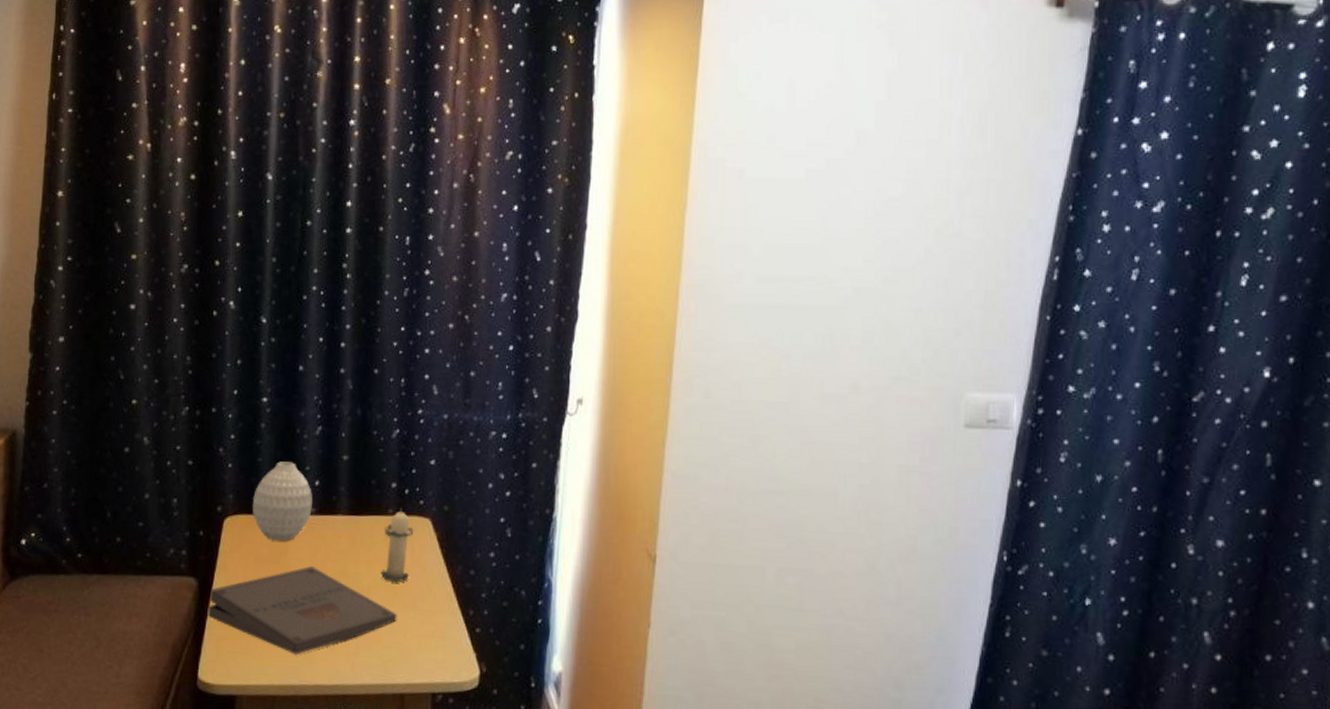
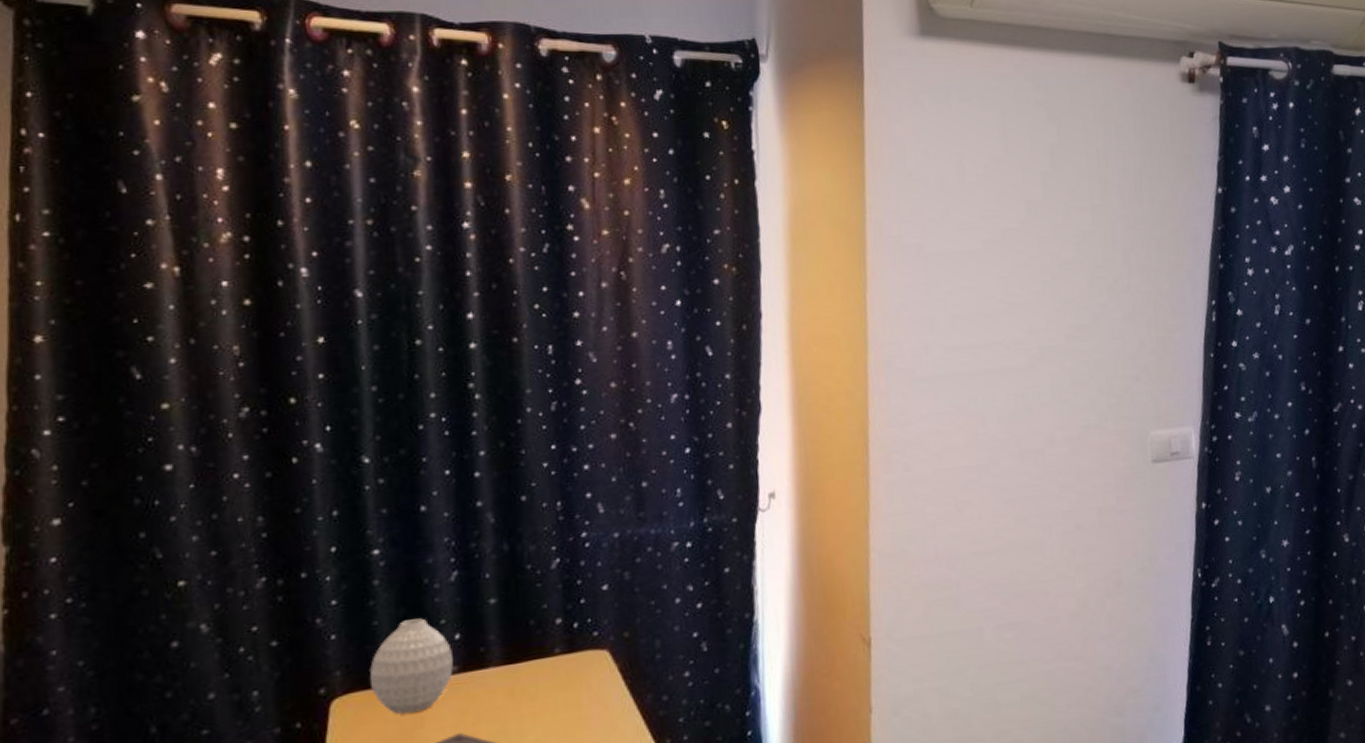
candle: present [380,507,415,582] -> none [550,644,590,730]

